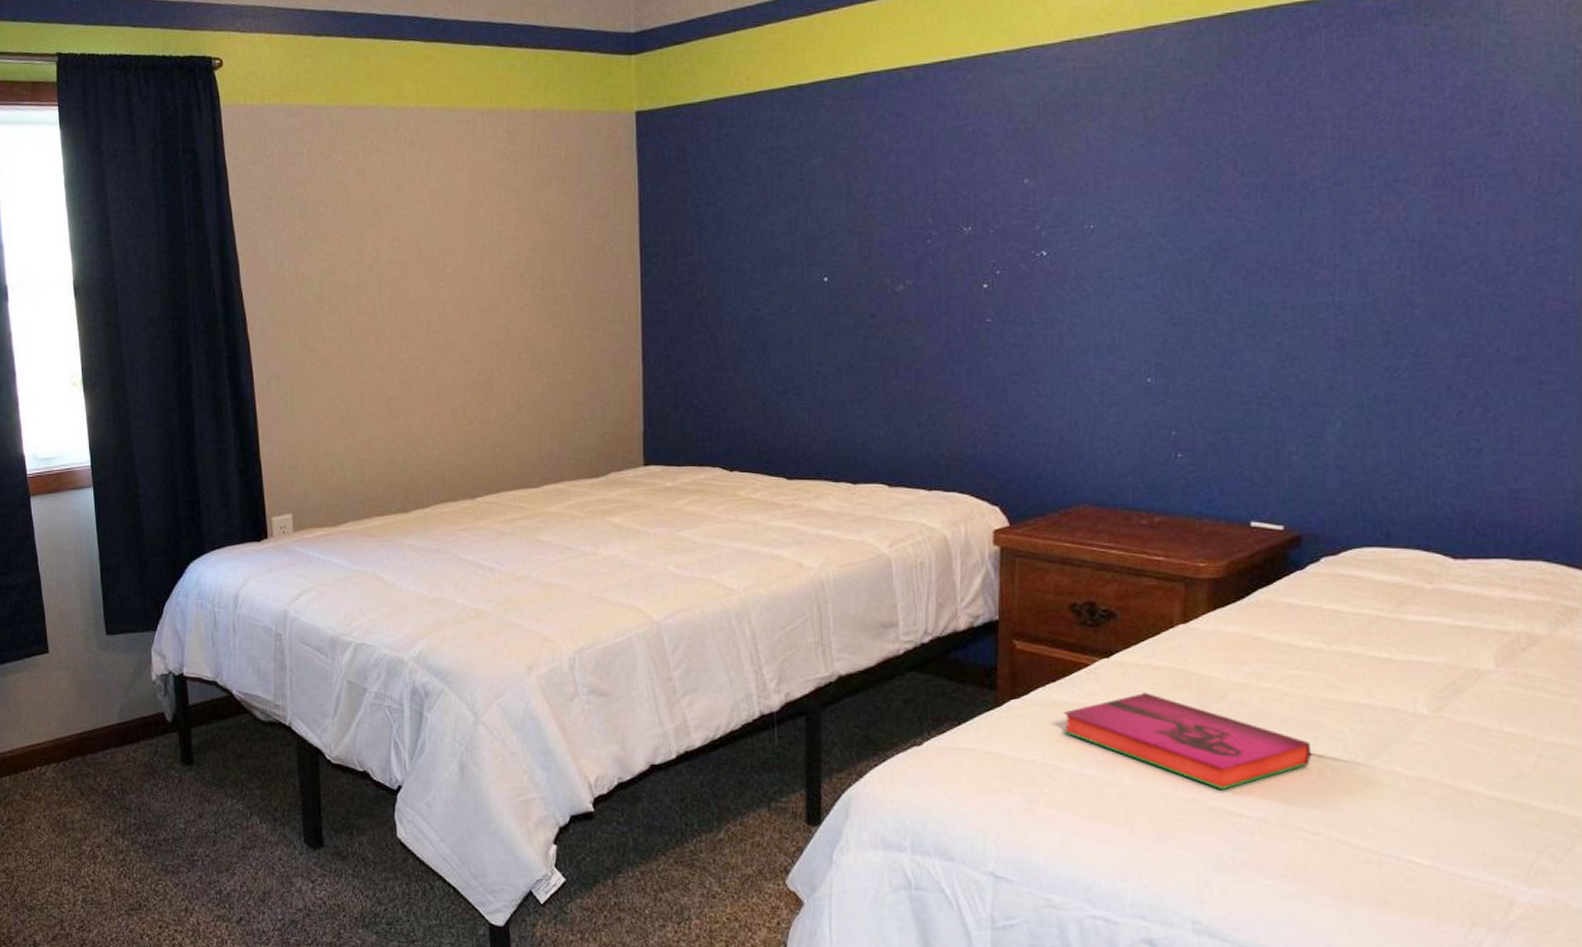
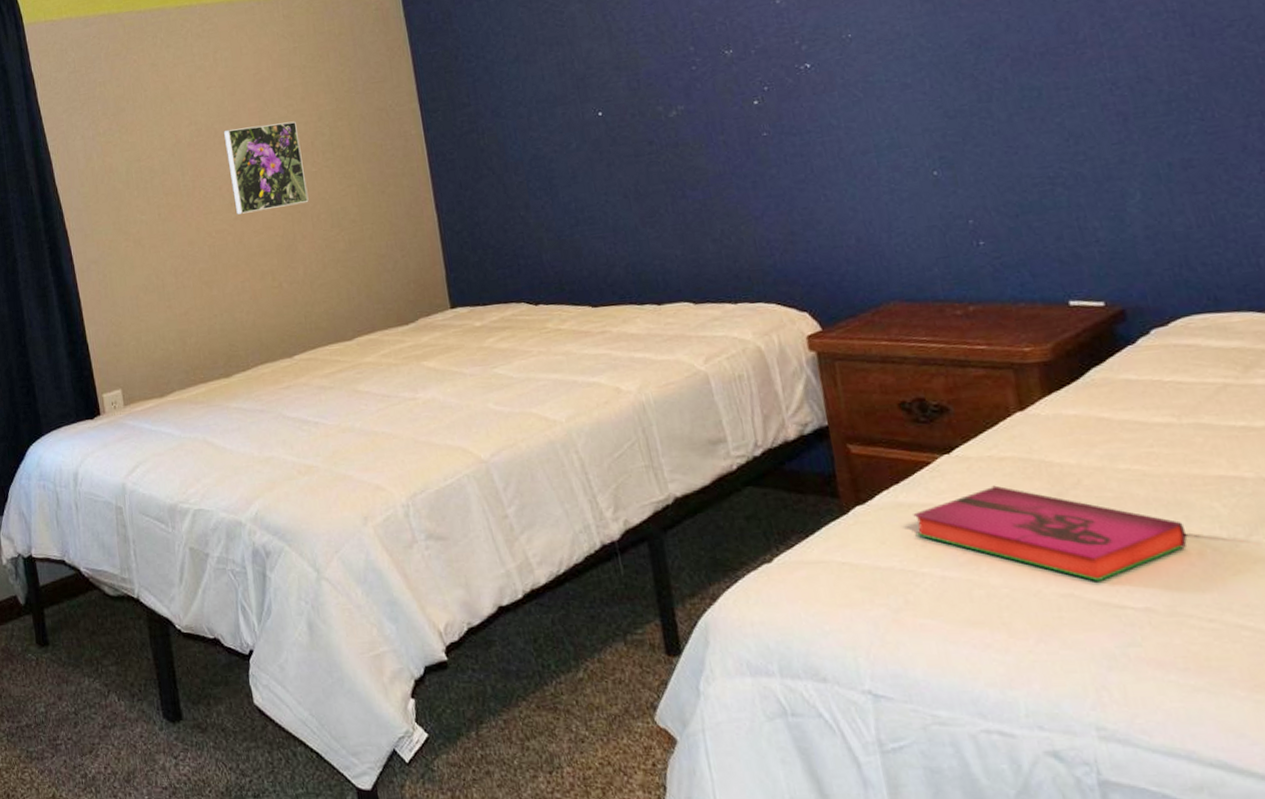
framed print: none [428,249,511,343] -> present [223,121,309,215]

